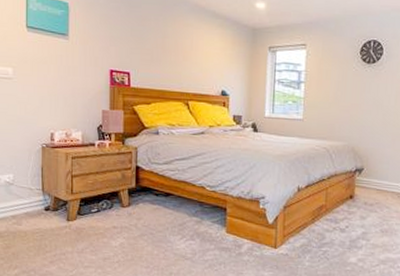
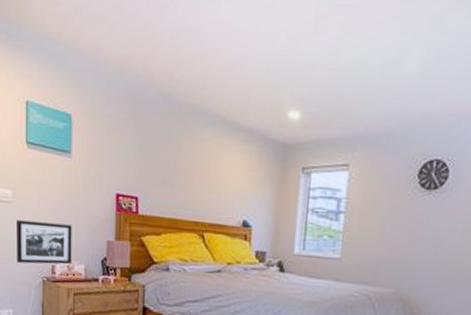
picture frame: none [17,94,70,133] -> present [17,220,72,265]

